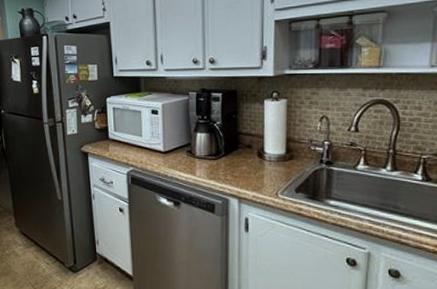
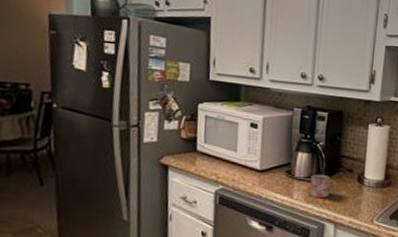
mug: none [211,153,237,174] -> present [310,175,337,198]

